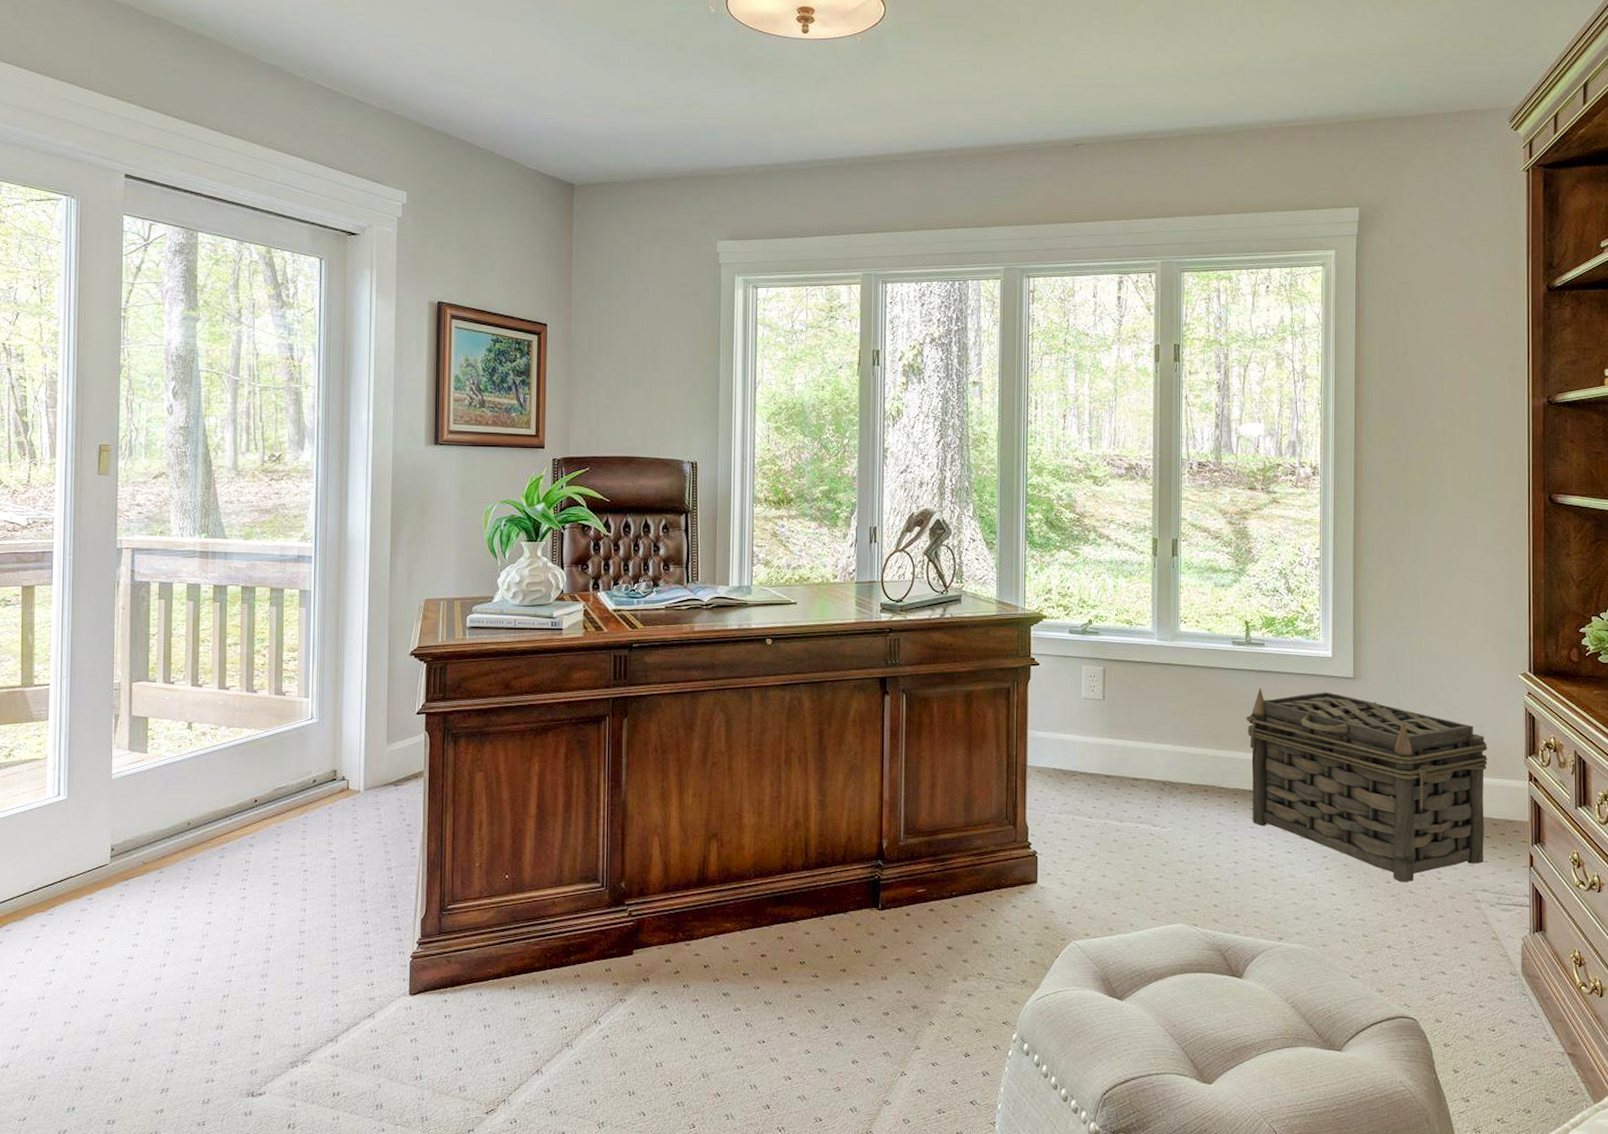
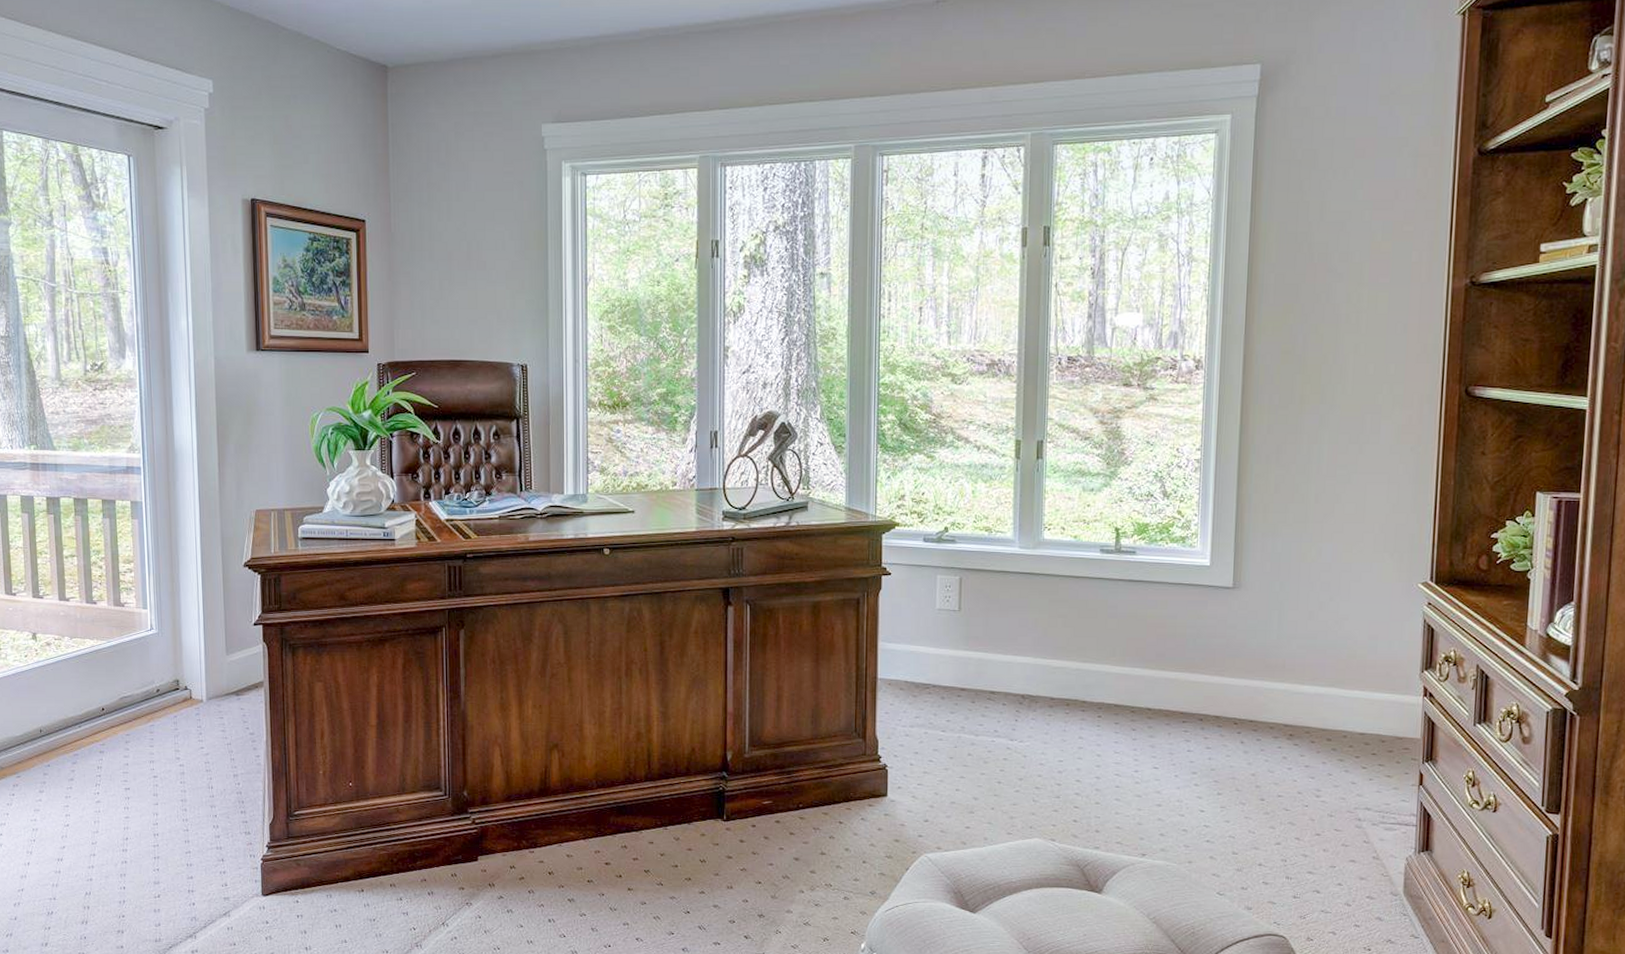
basket: present [1246,688,1488,882] -> none [1113,598,1379,799]

